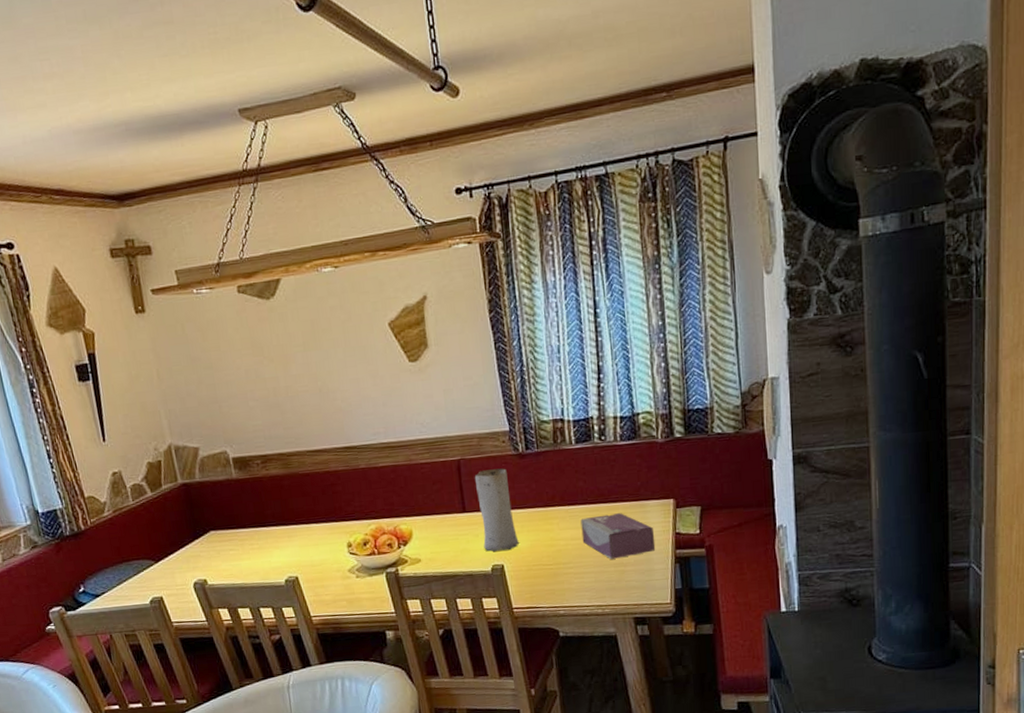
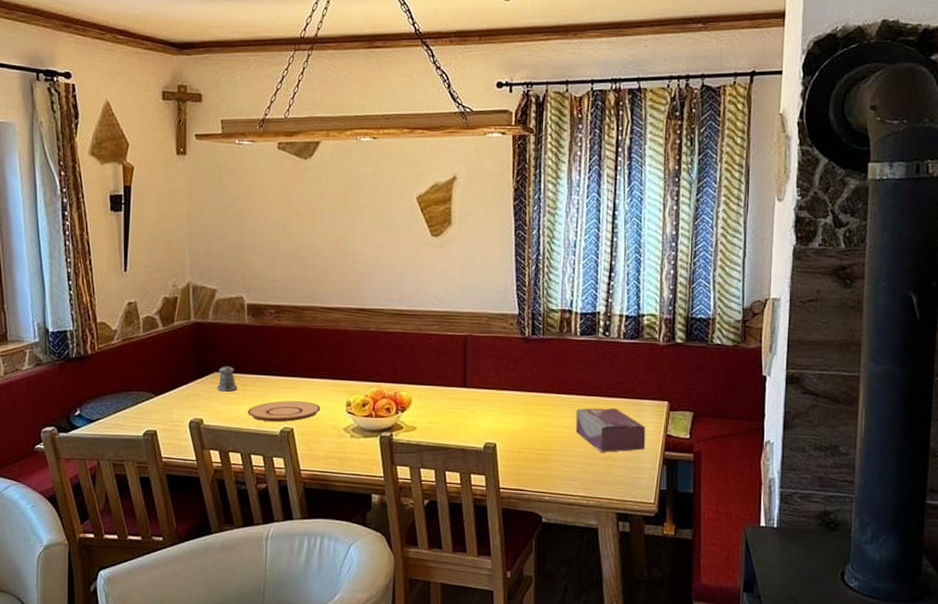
pepper shaker: none [214,523,236,550] -> present [217,366,238,392]
plate: none [249,548,322,574] -> present [247,401,321,423]
vase: present [475,468,519,552] -> none [479,349,514,430]

